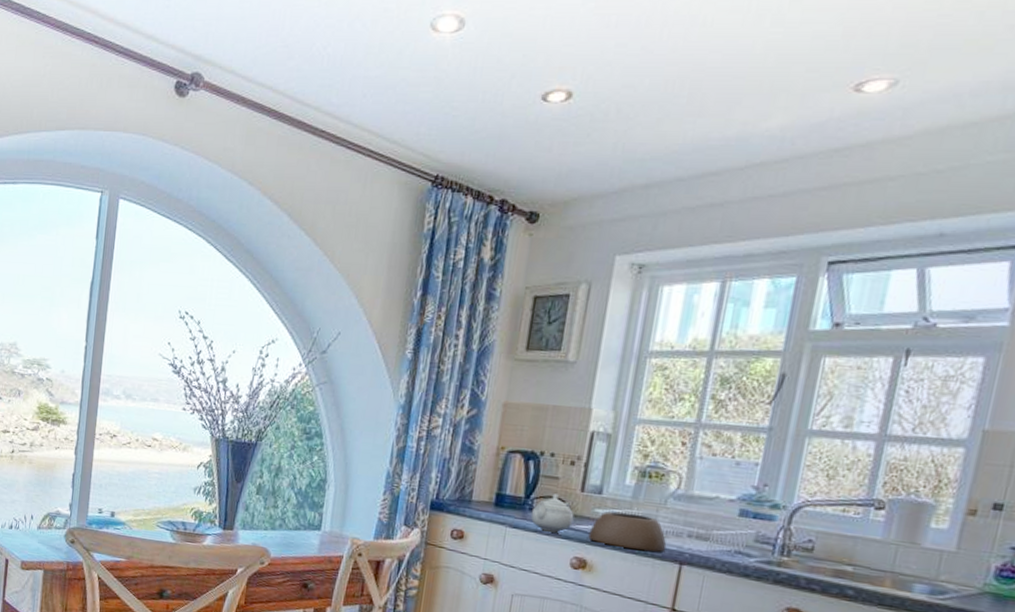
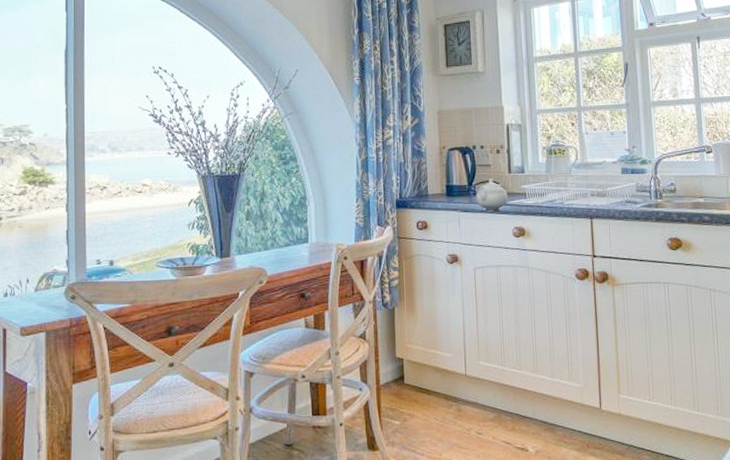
bowl: present [588,511,667,552] -> none [521,184,579,214]

